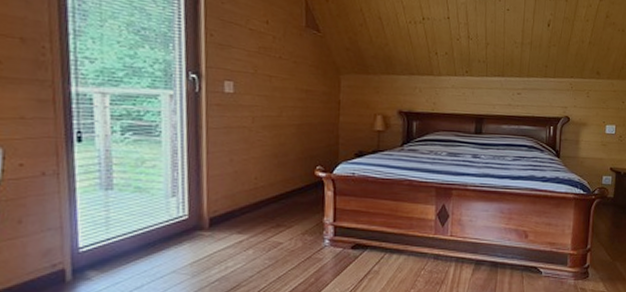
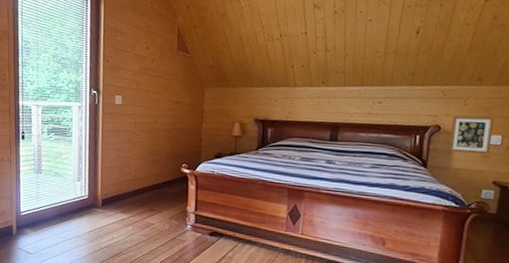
picture frame: none [577,107,610,143] -> present [449,115,494,155]

